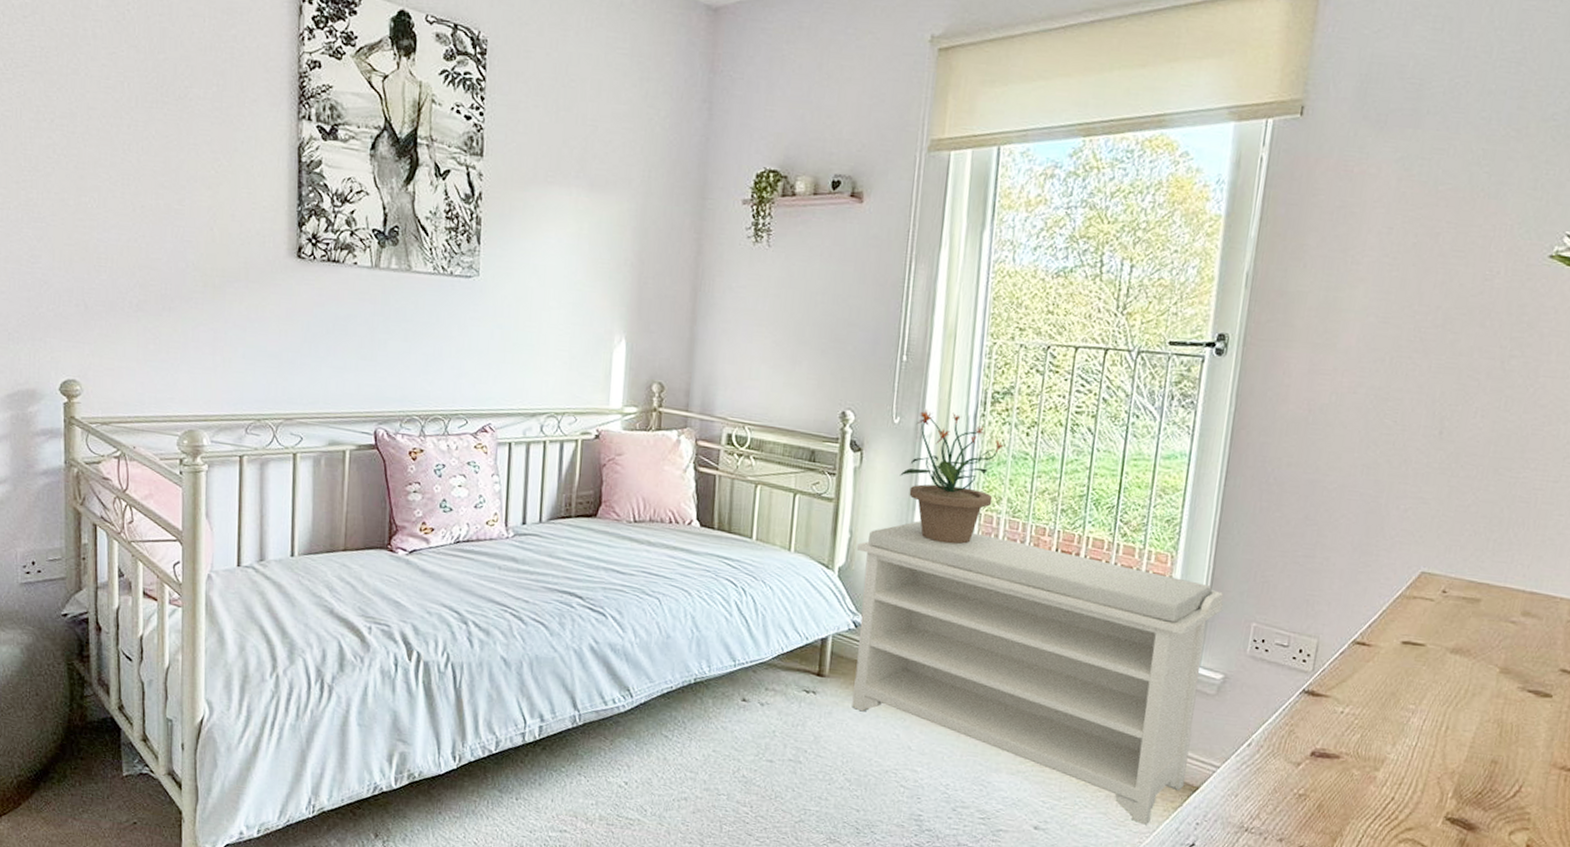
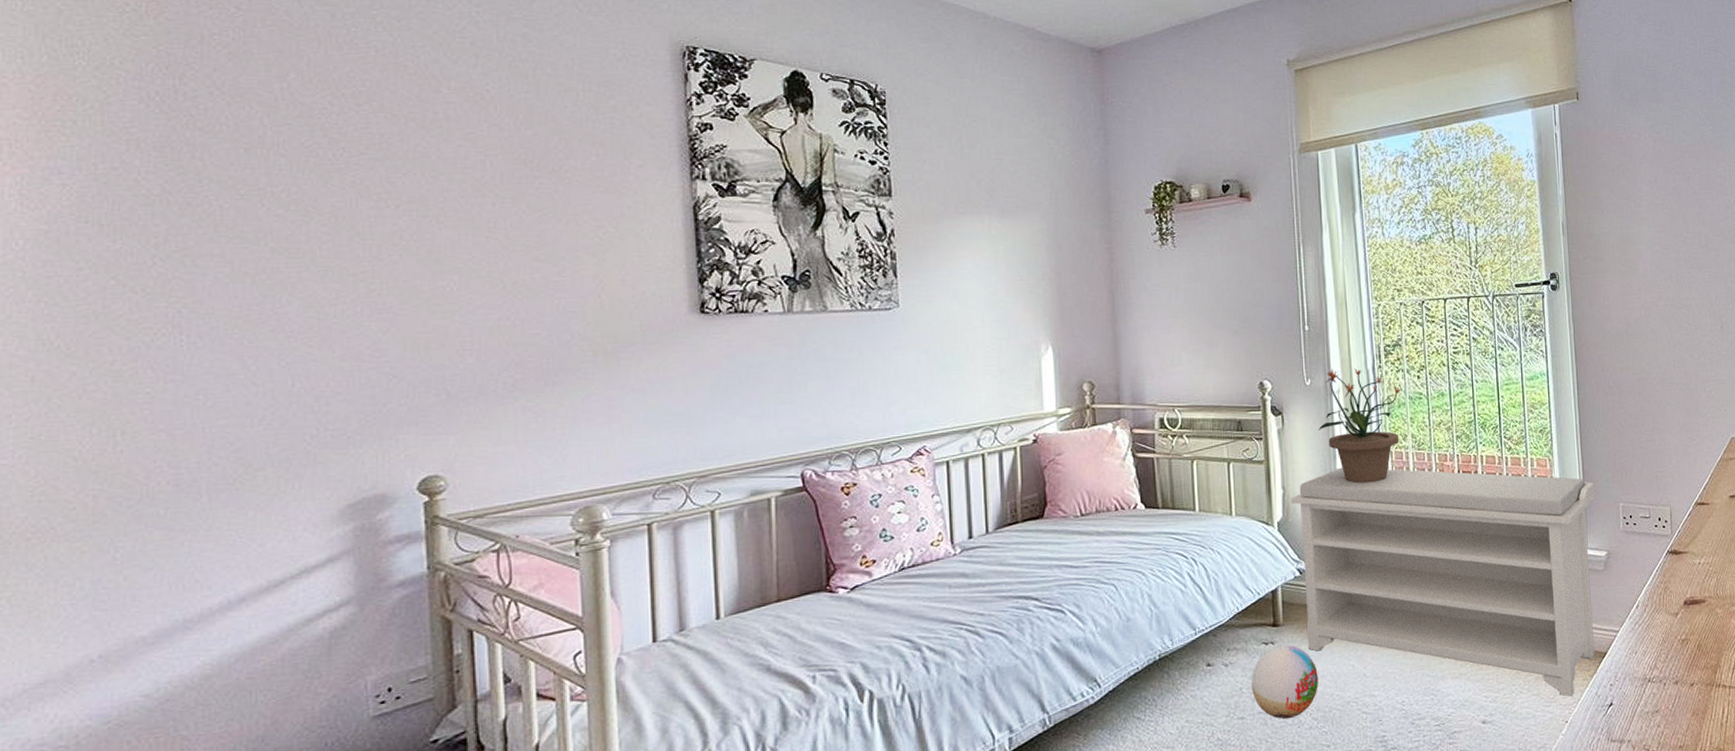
ball: none [785,696,859,774] -> present [1251,644,1318,719]

